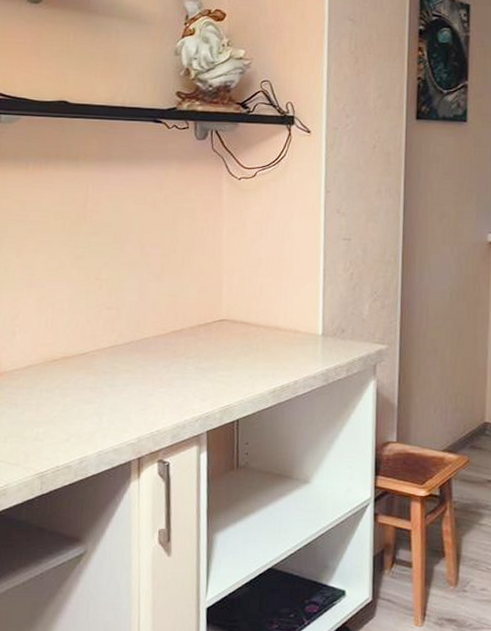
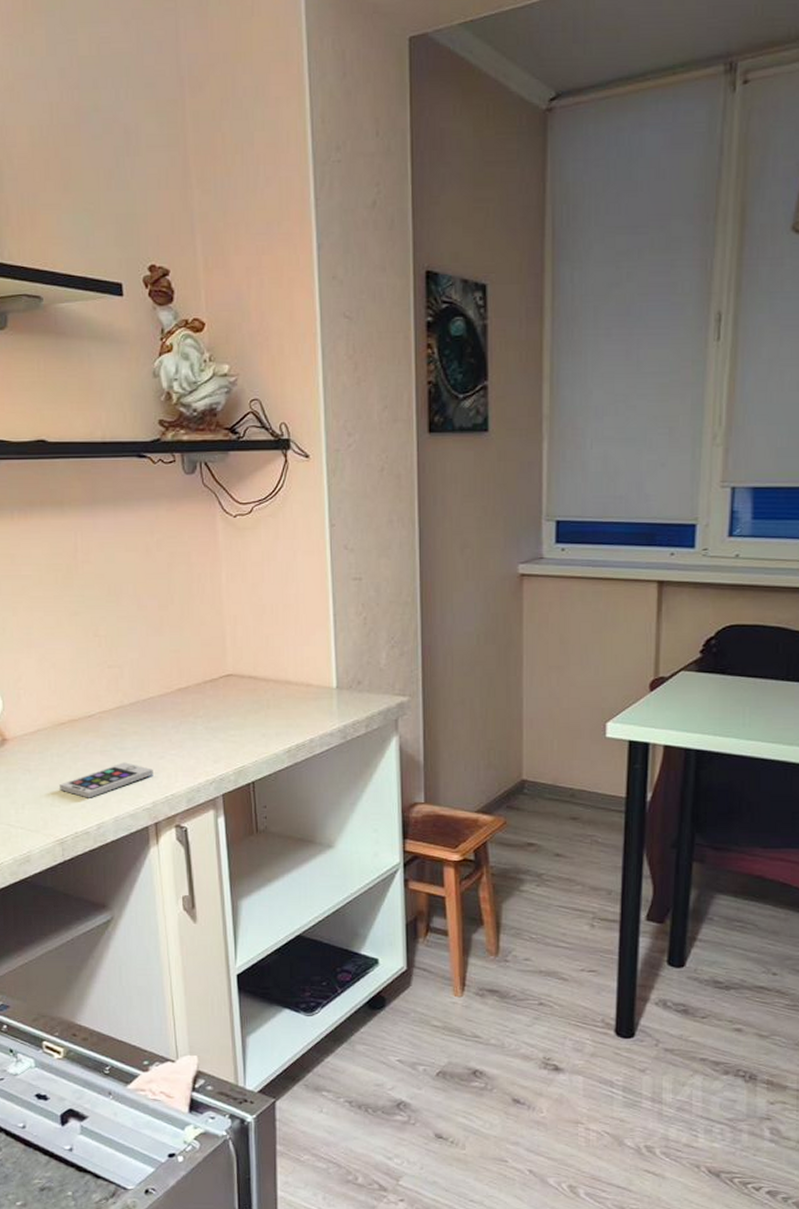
smartphone: none [45,399,141,433] -> present [60,762,153,798]

